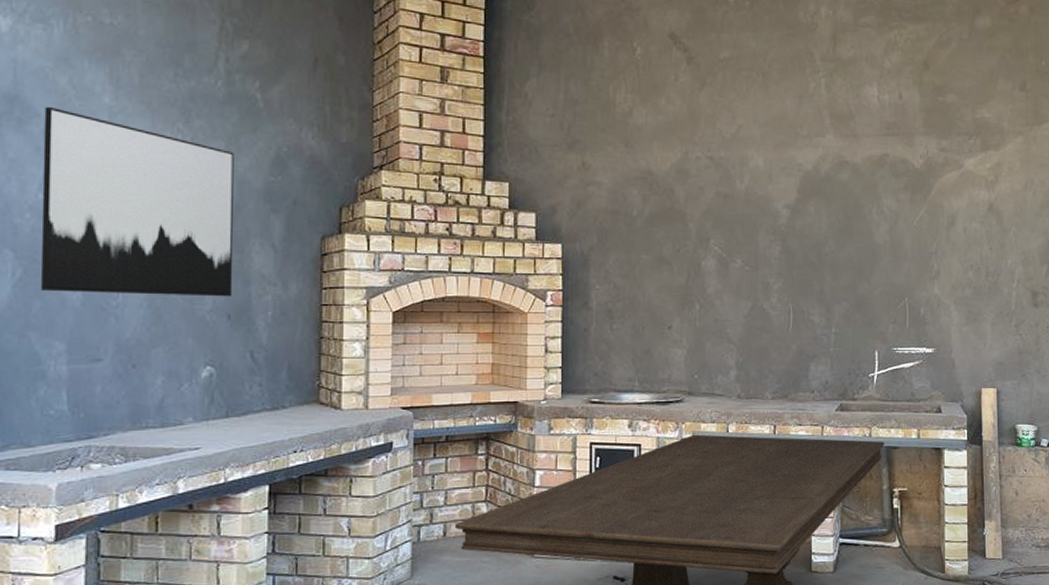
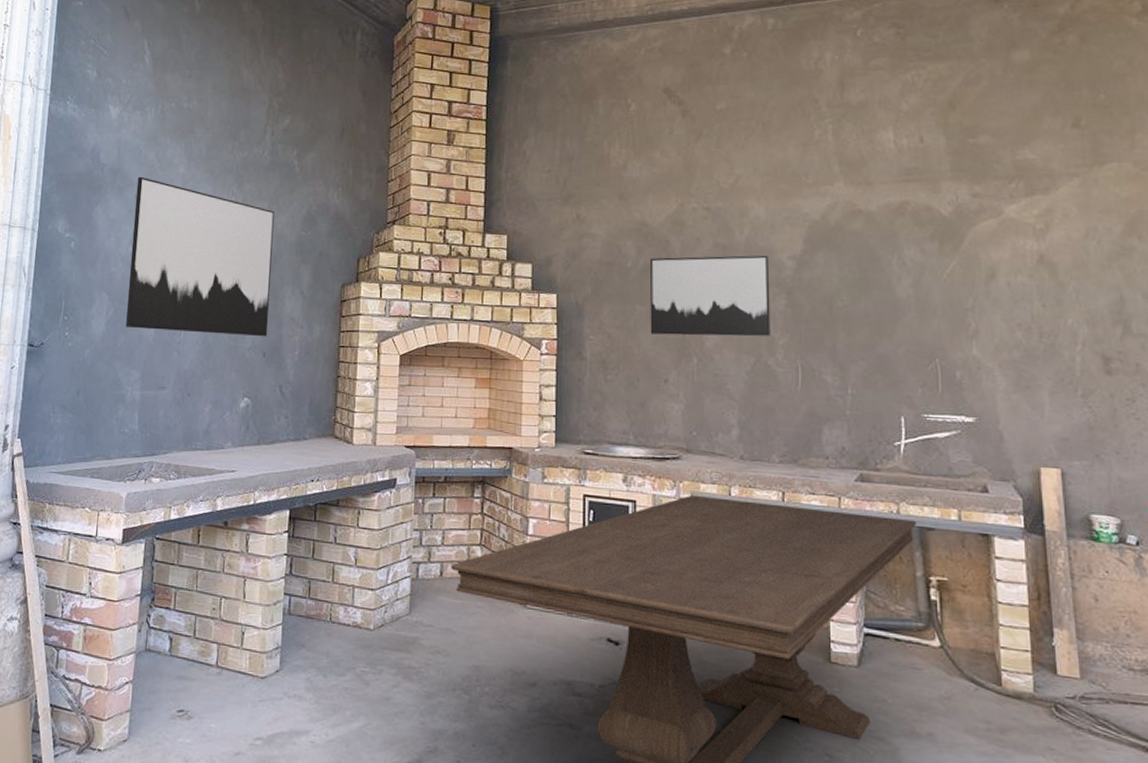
wall art: none [654,204,767,283] -> present [649,255,770,337]

